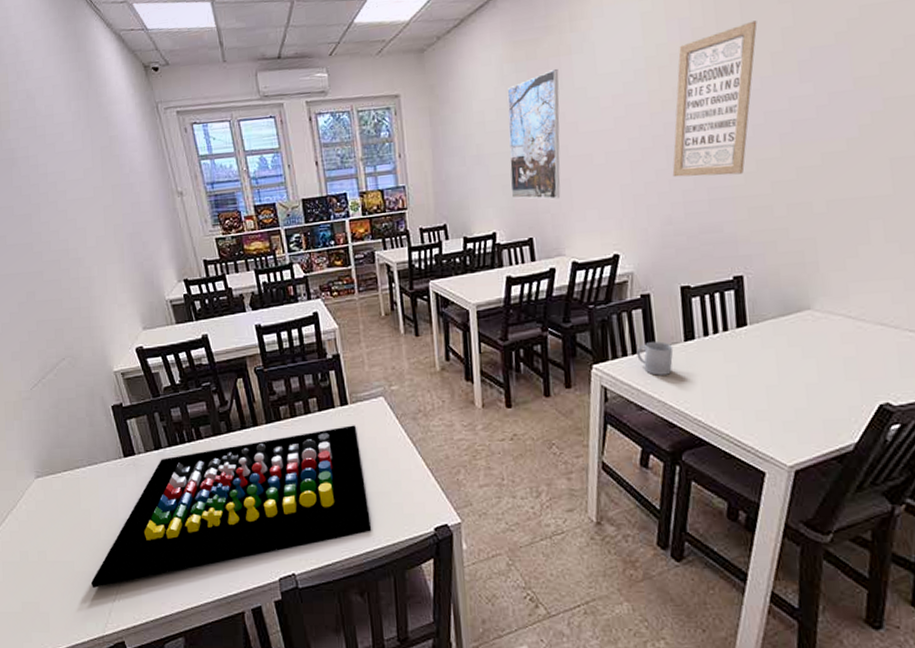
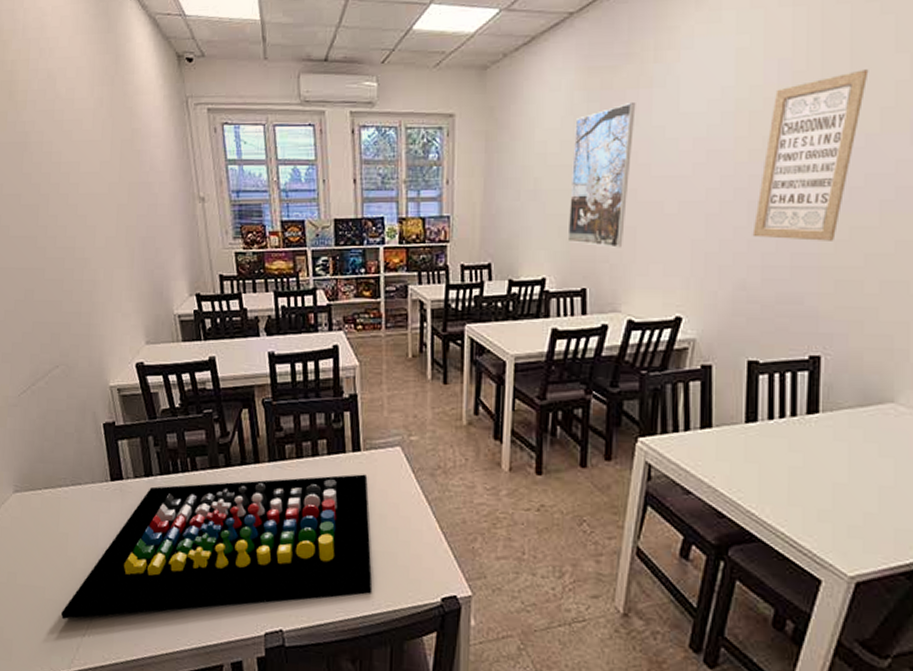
mug: present [636,341,674,376] -> none [689,419,732,458]

